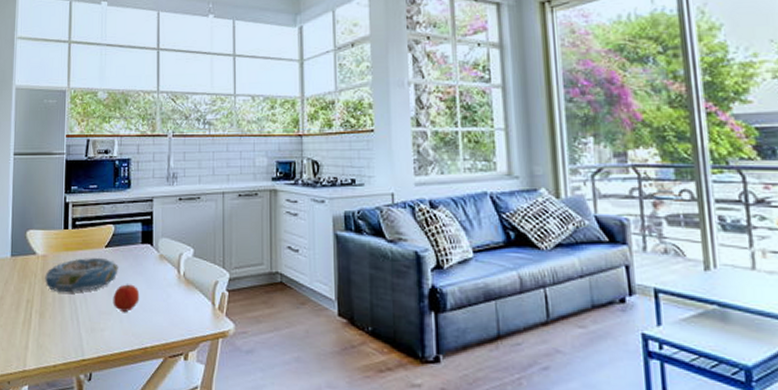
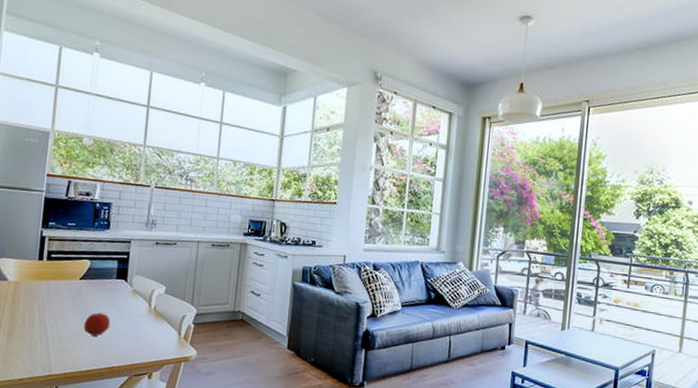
decorative bowl: present [45,257,120,293] -> none [15,287,93,318]

